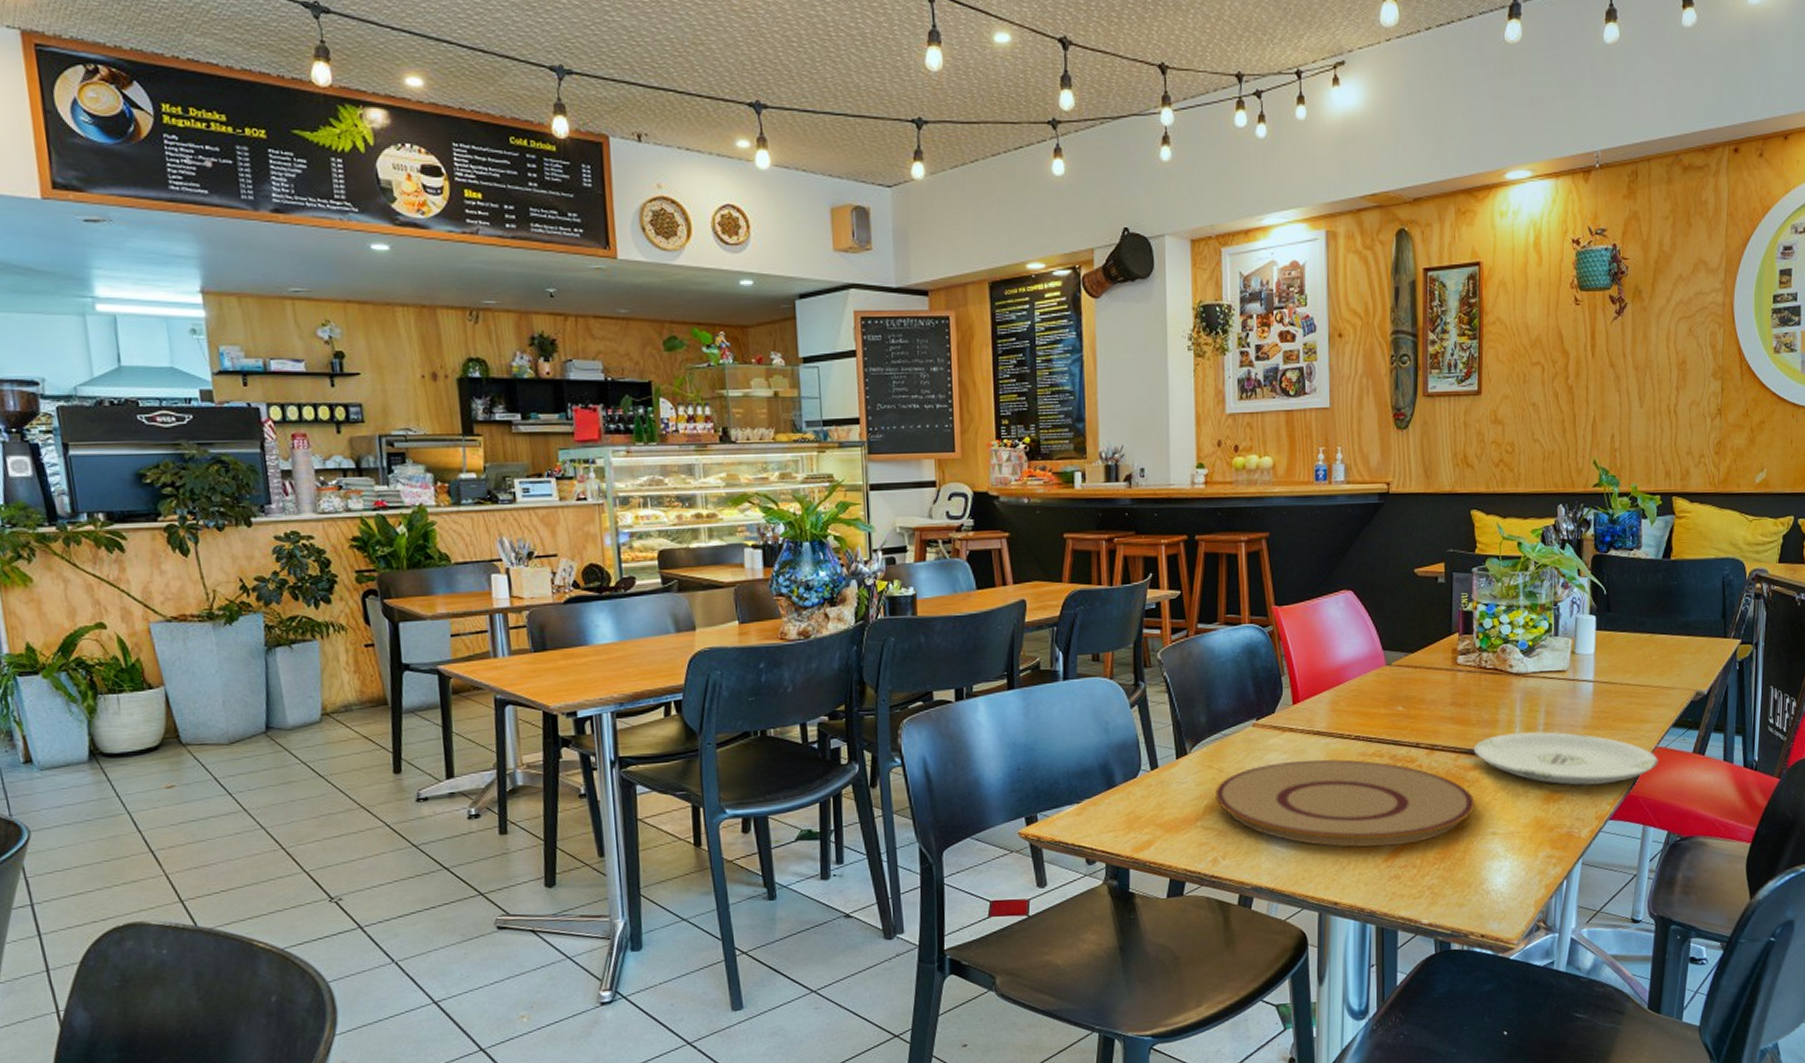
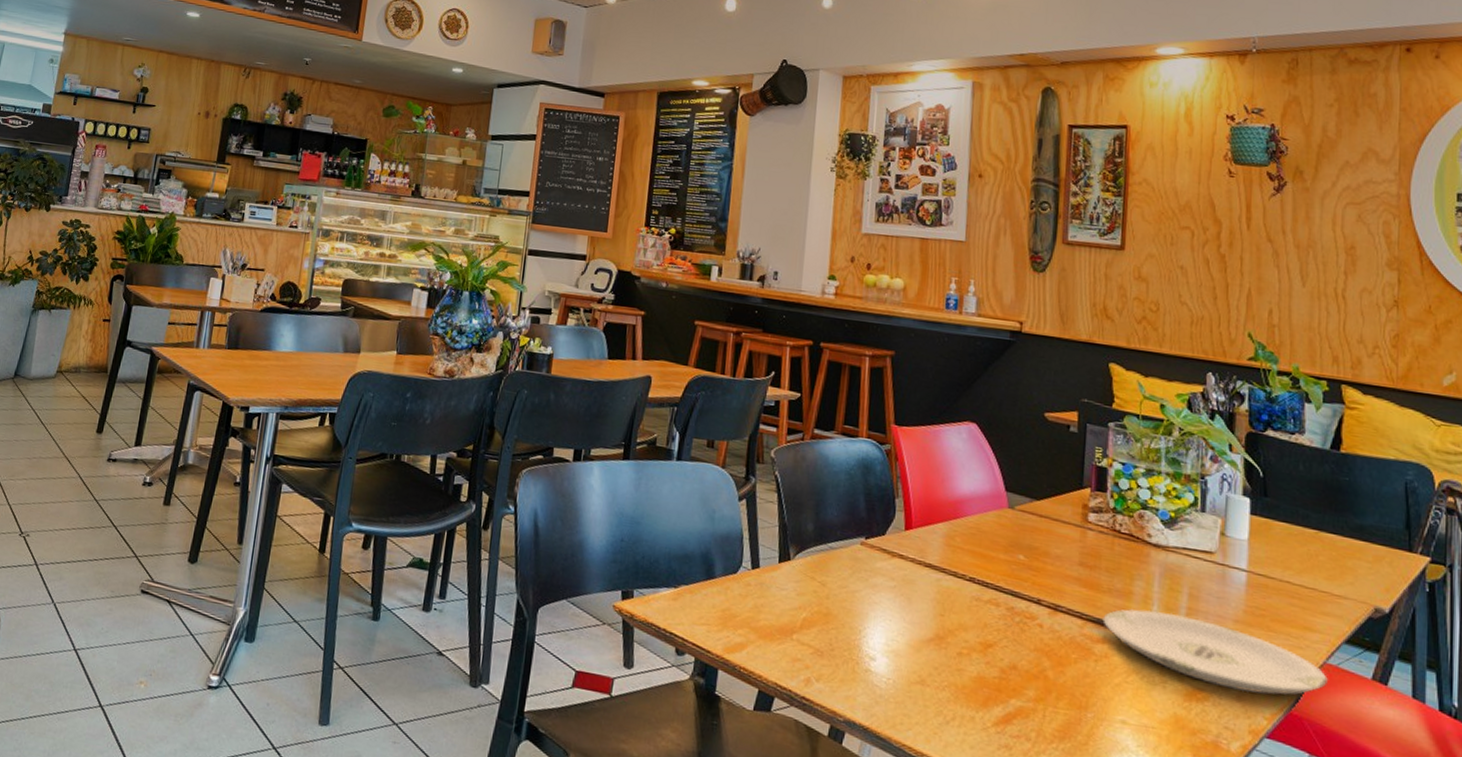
plate: present [1215,759,1475,847] -> none [815,587,1102,712]

